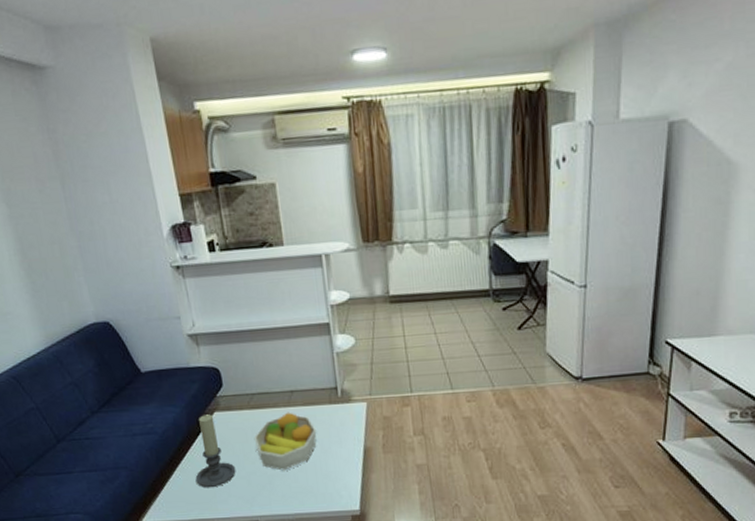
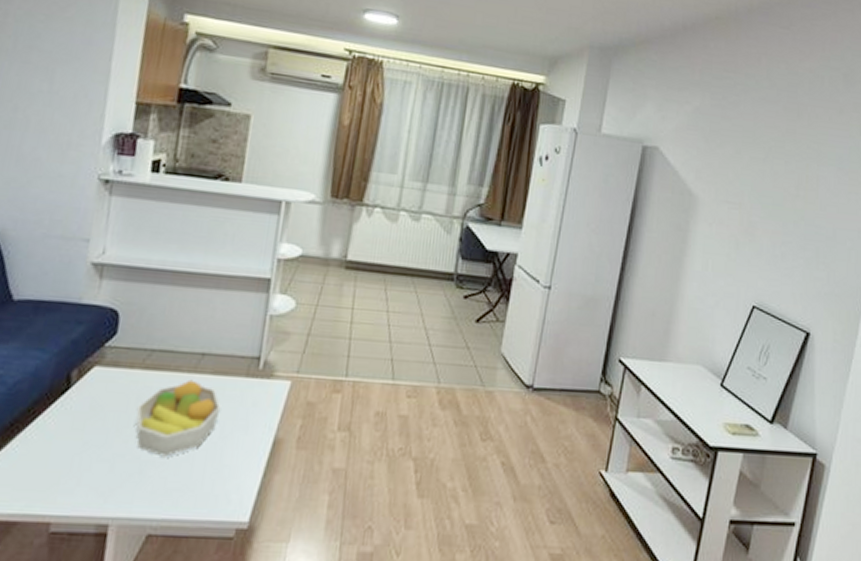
candle holder: present [195,414,236,488] -> none [37,368,100,471]

